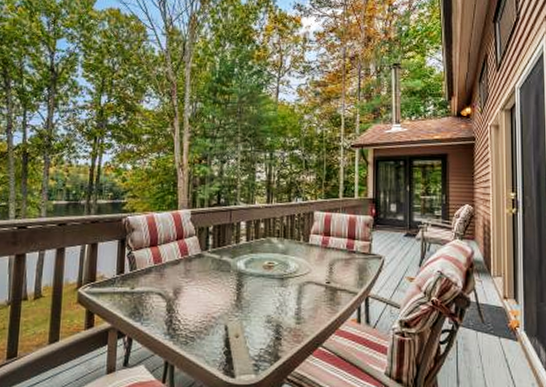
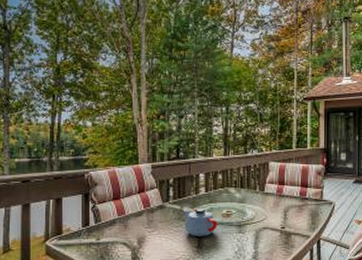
teapot: none [223,258,258,289] -> present [184,209,218,236]

